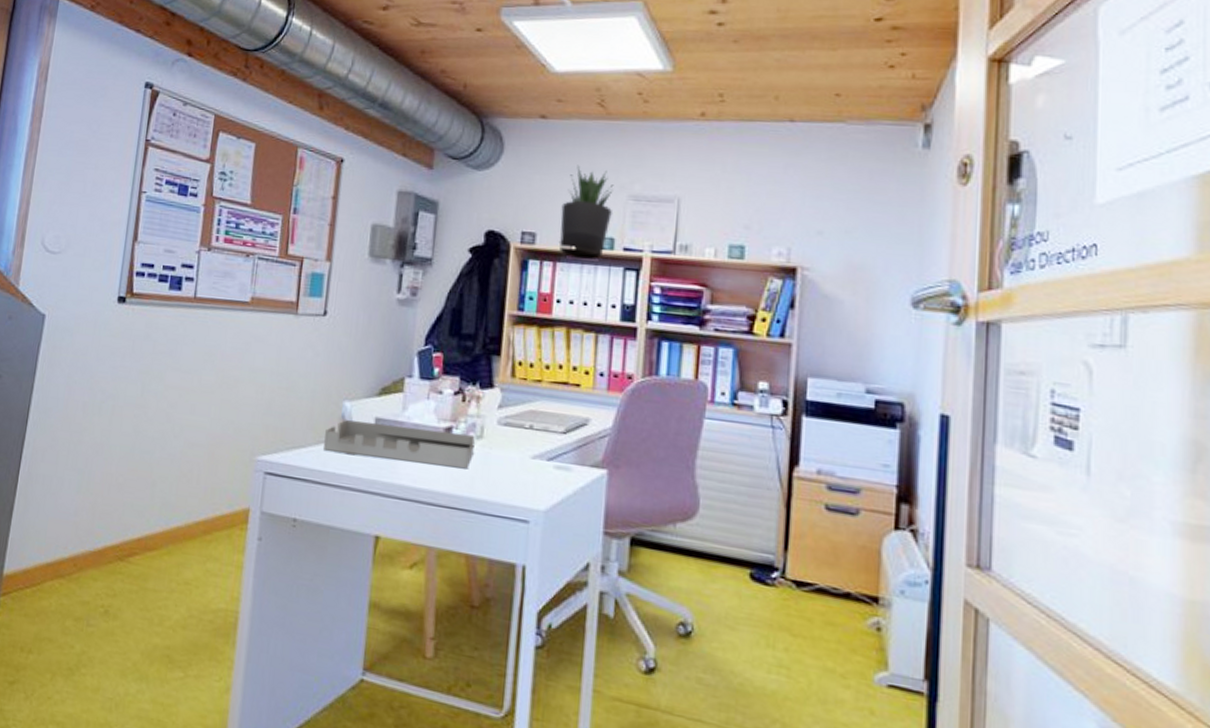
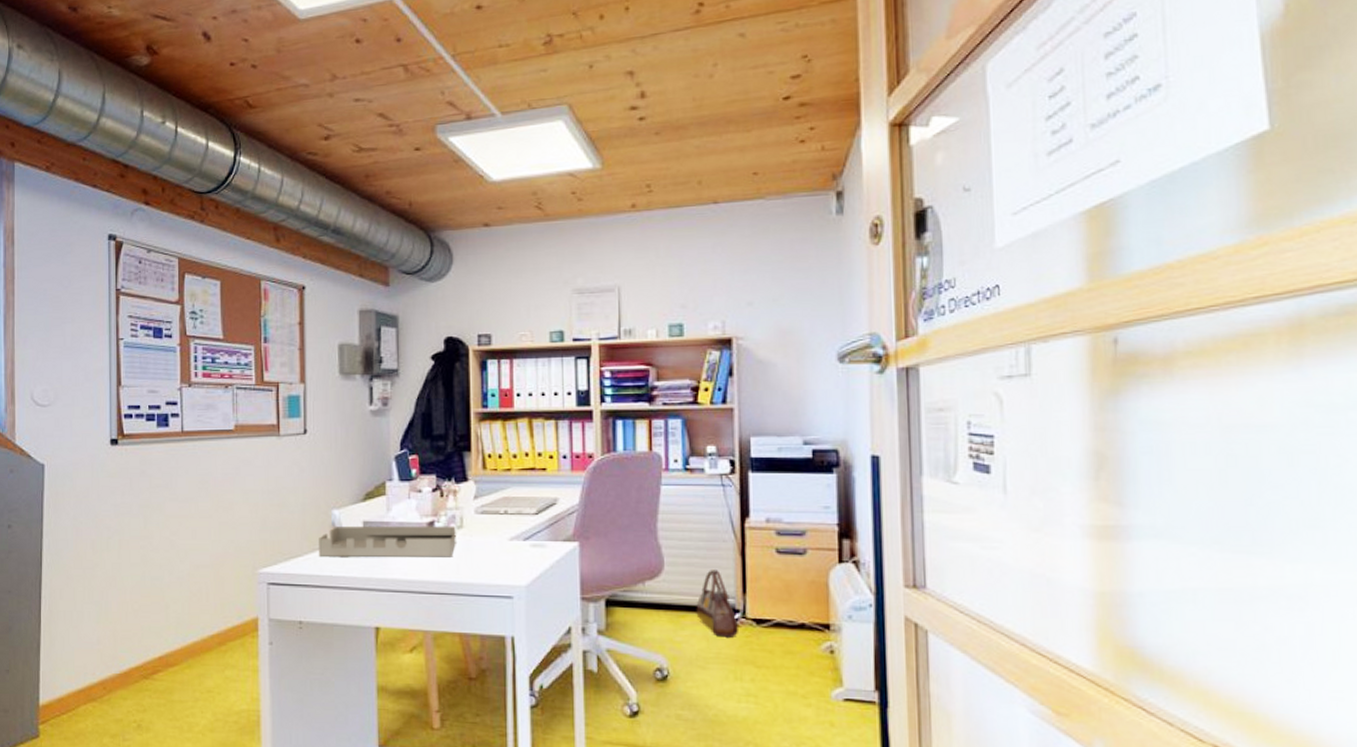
planter: present [558,165,614,260] -> none [512,266,559,354]
handbag: none [730,518,776,598] -> present [696,568,738,637]

